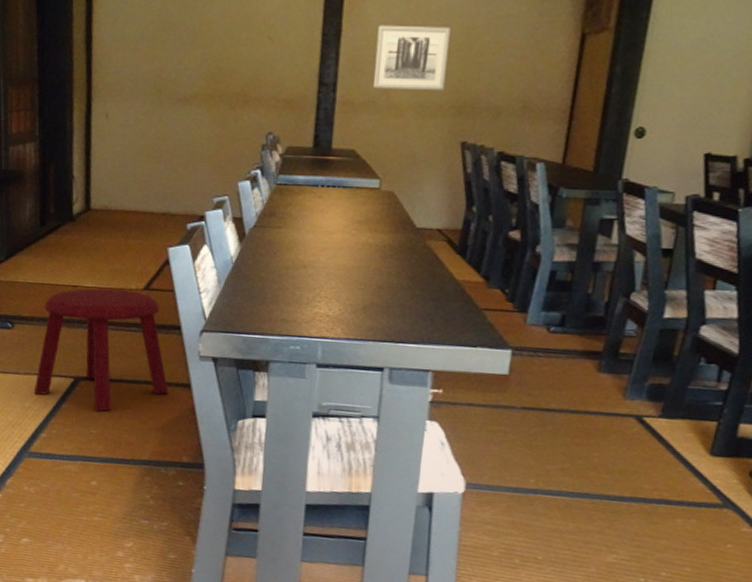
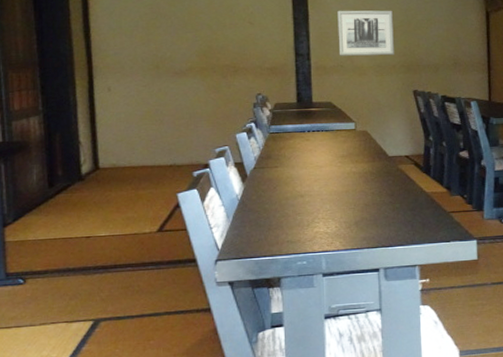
stool: present [34,288,169,412] -> none [52,234,190,347]

